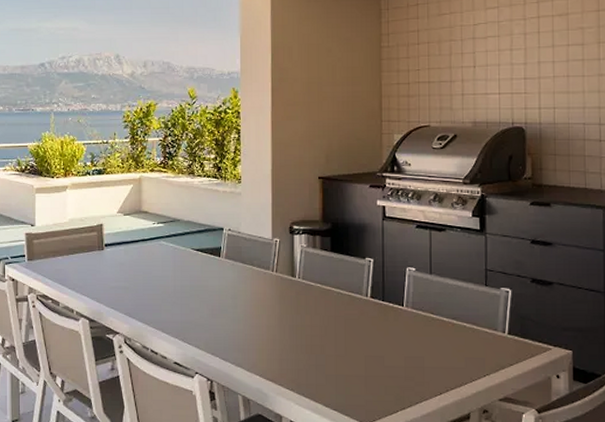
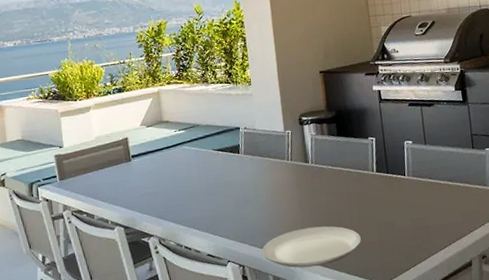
plate: none [233,349,345,393] -> present [262,226,361,268]

